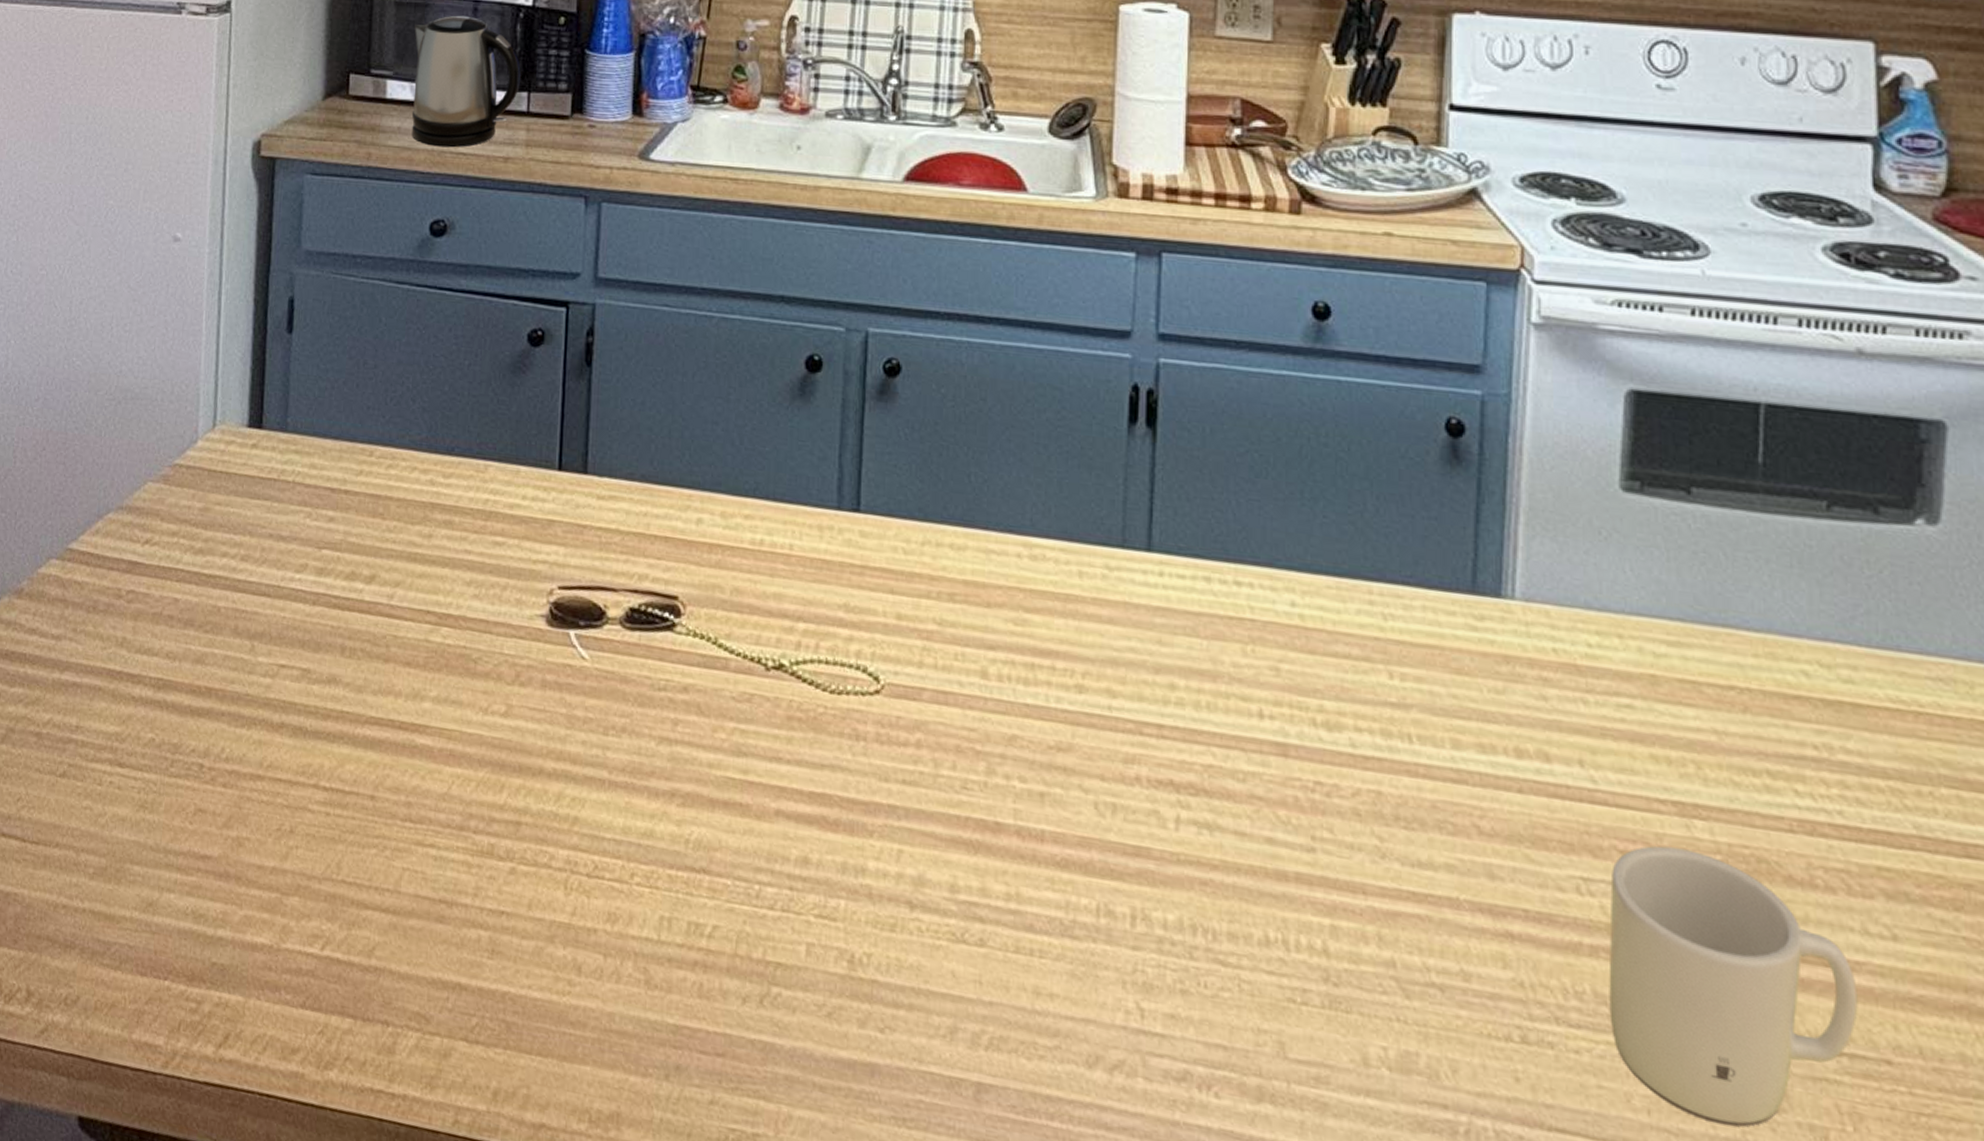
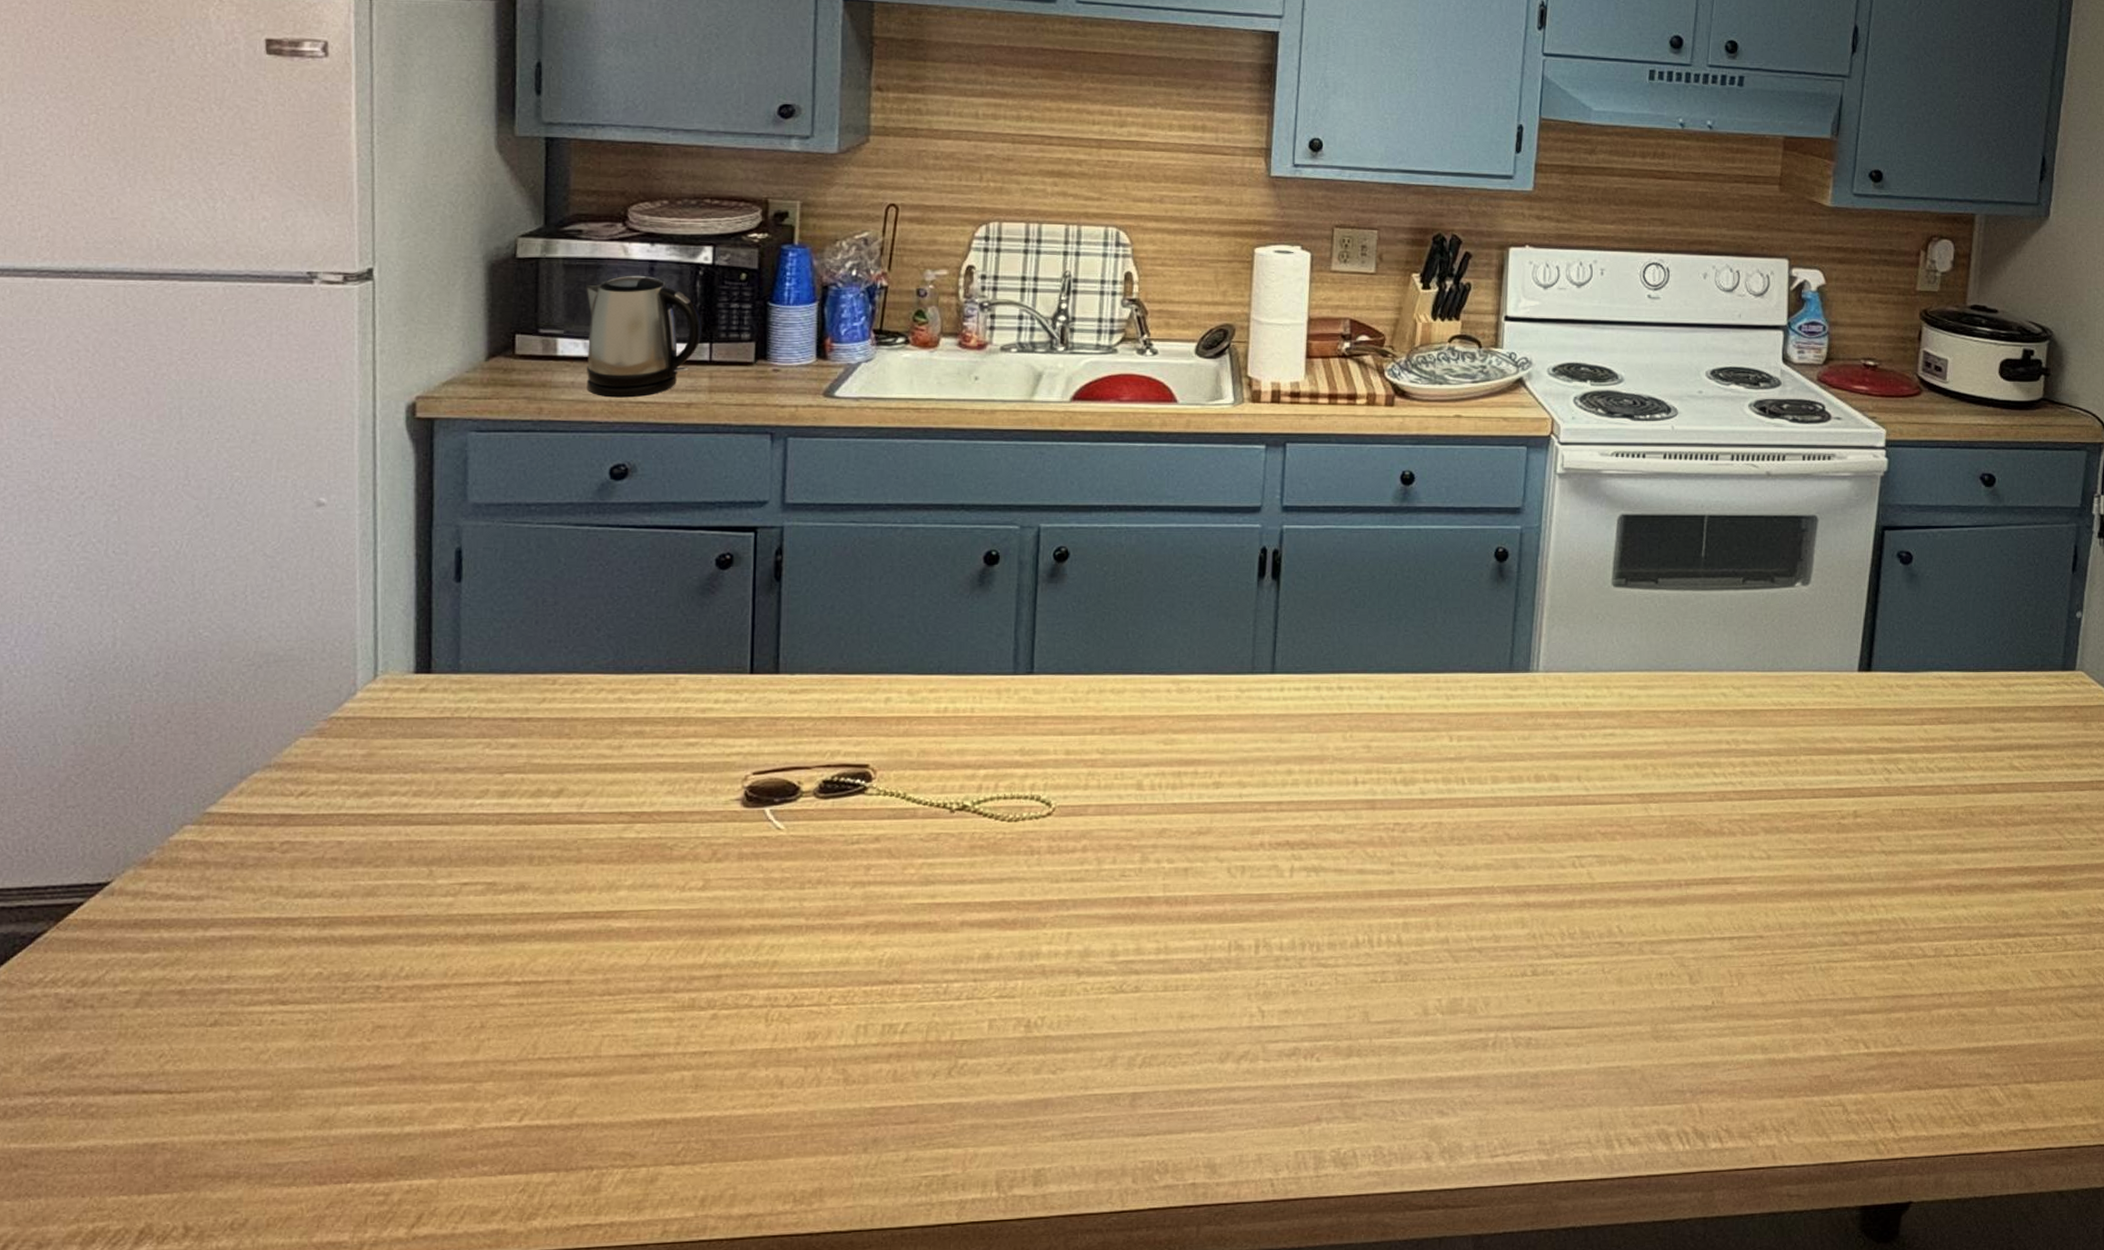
mug: present [1608,846,1858,1127] -> none [1591,824,1745,1000]

